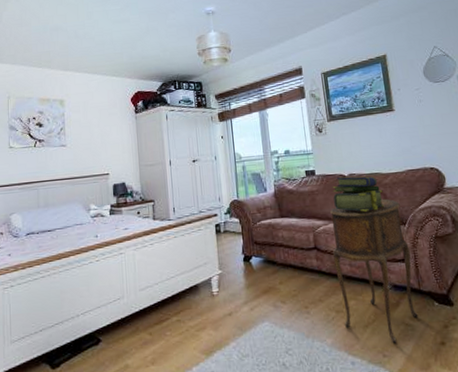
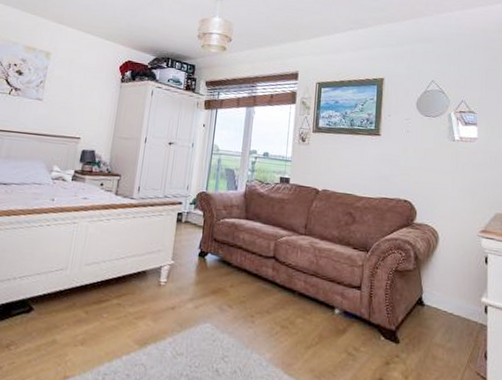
side table: present [329,198,418,344] -> none [286,220,368,371]
stack of books: present [332,176,385,212] -> none [302,190,353,232]

